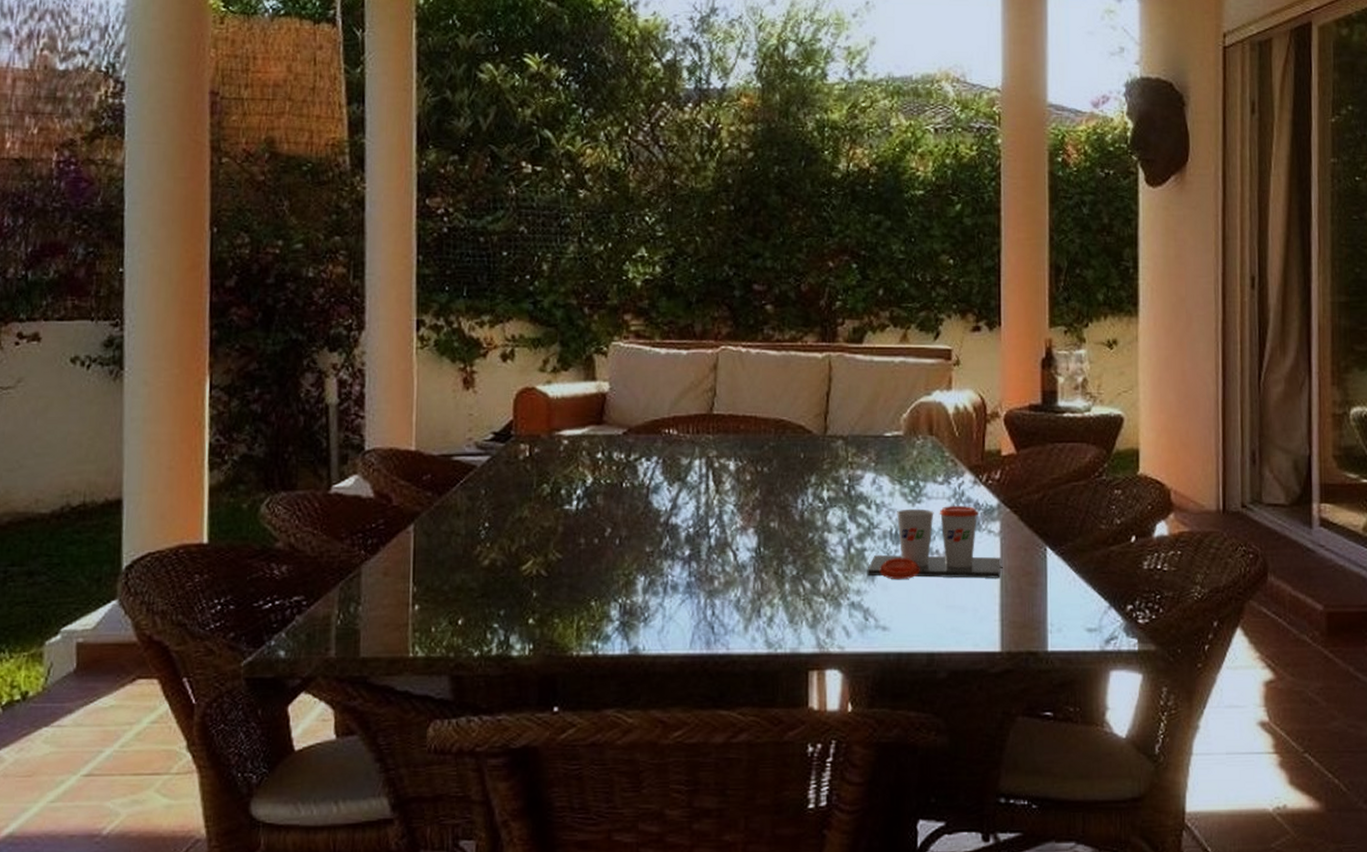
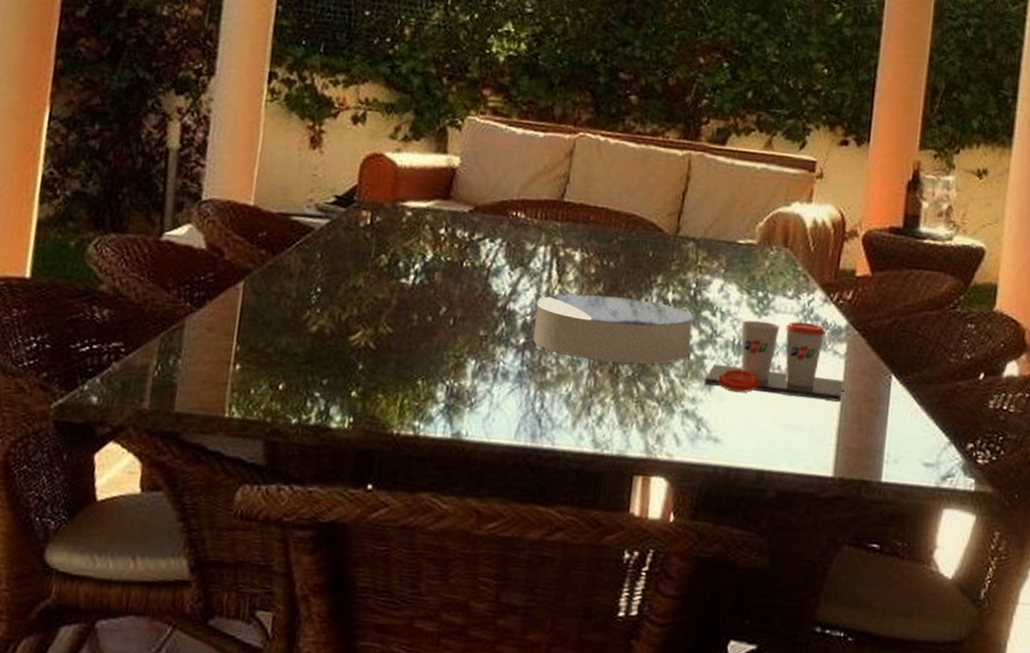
coaster: none [697,500,850,564] -> present [532,294,694,364]

